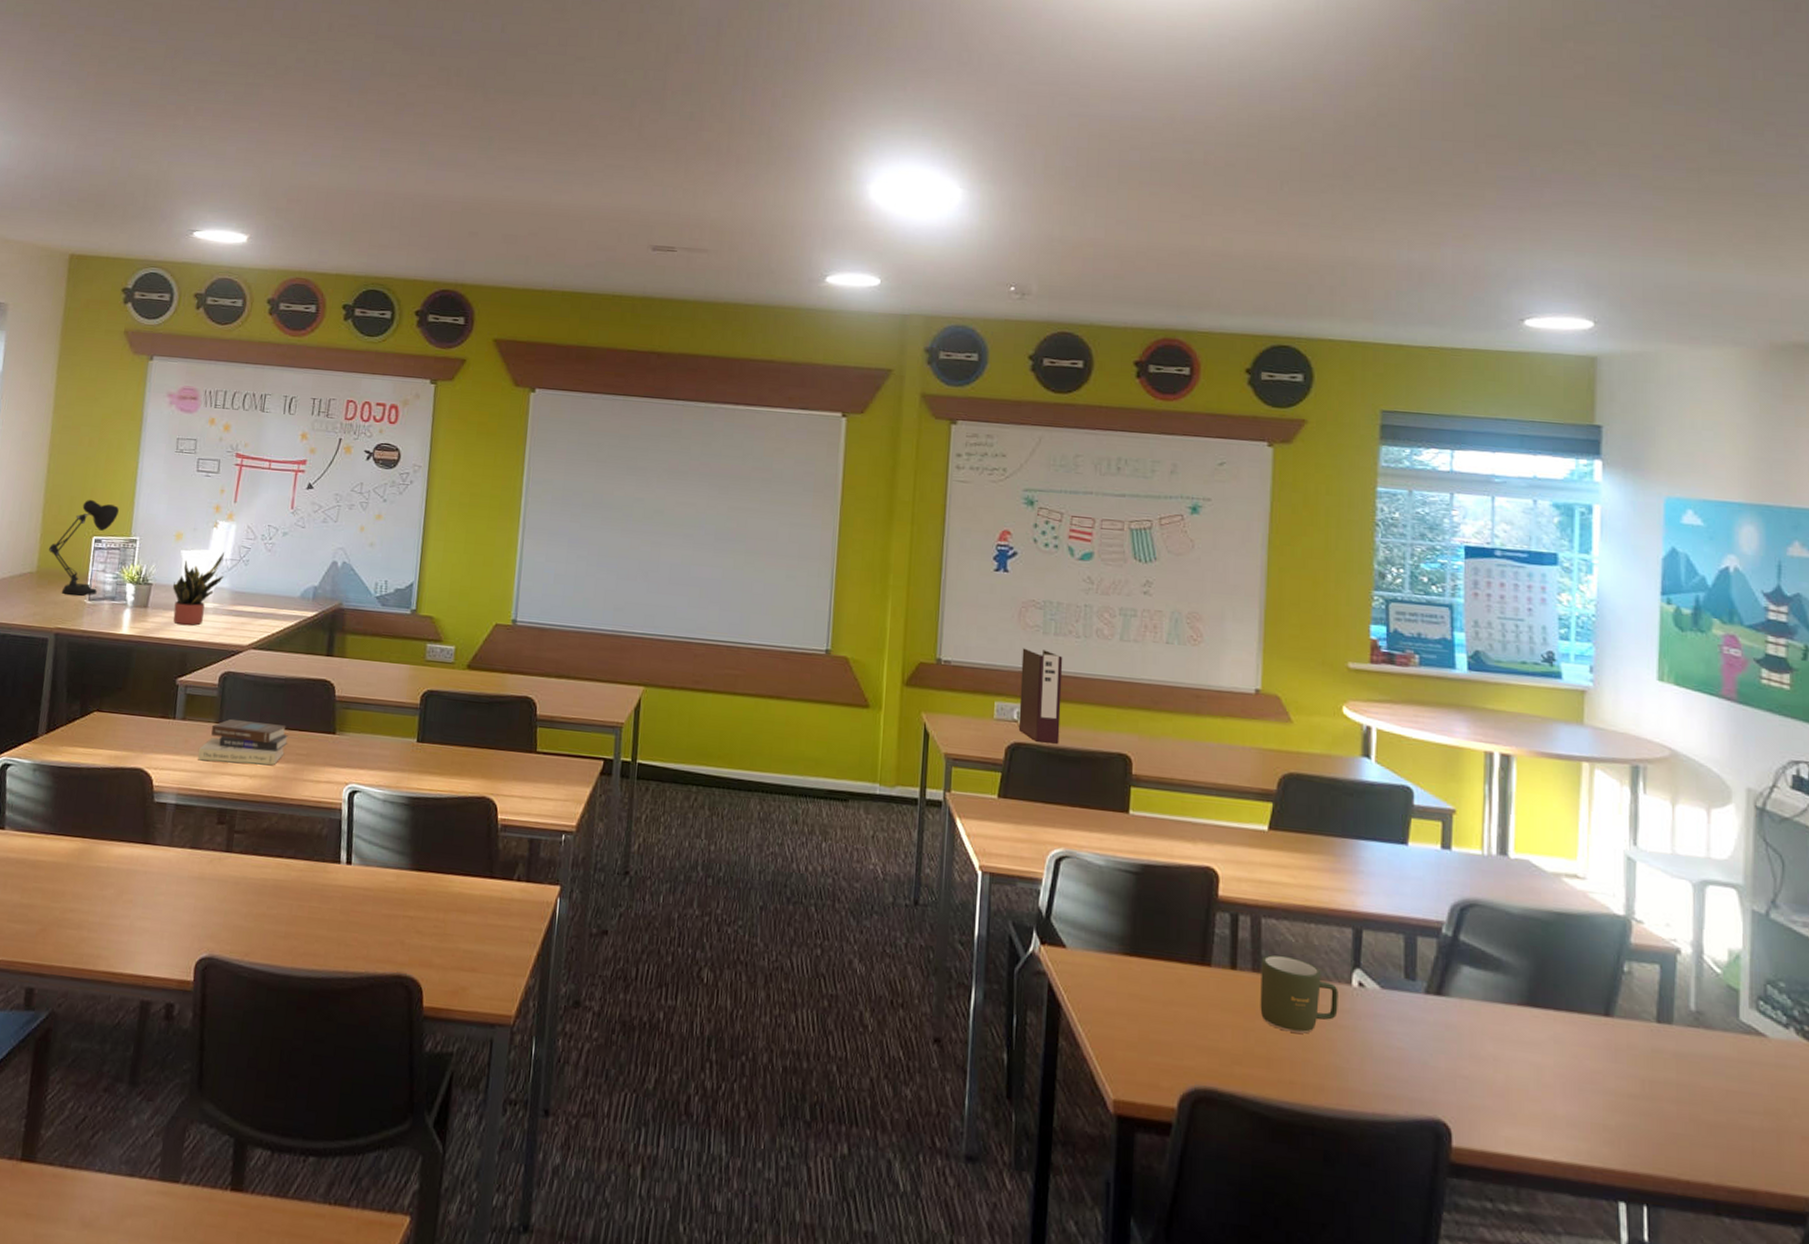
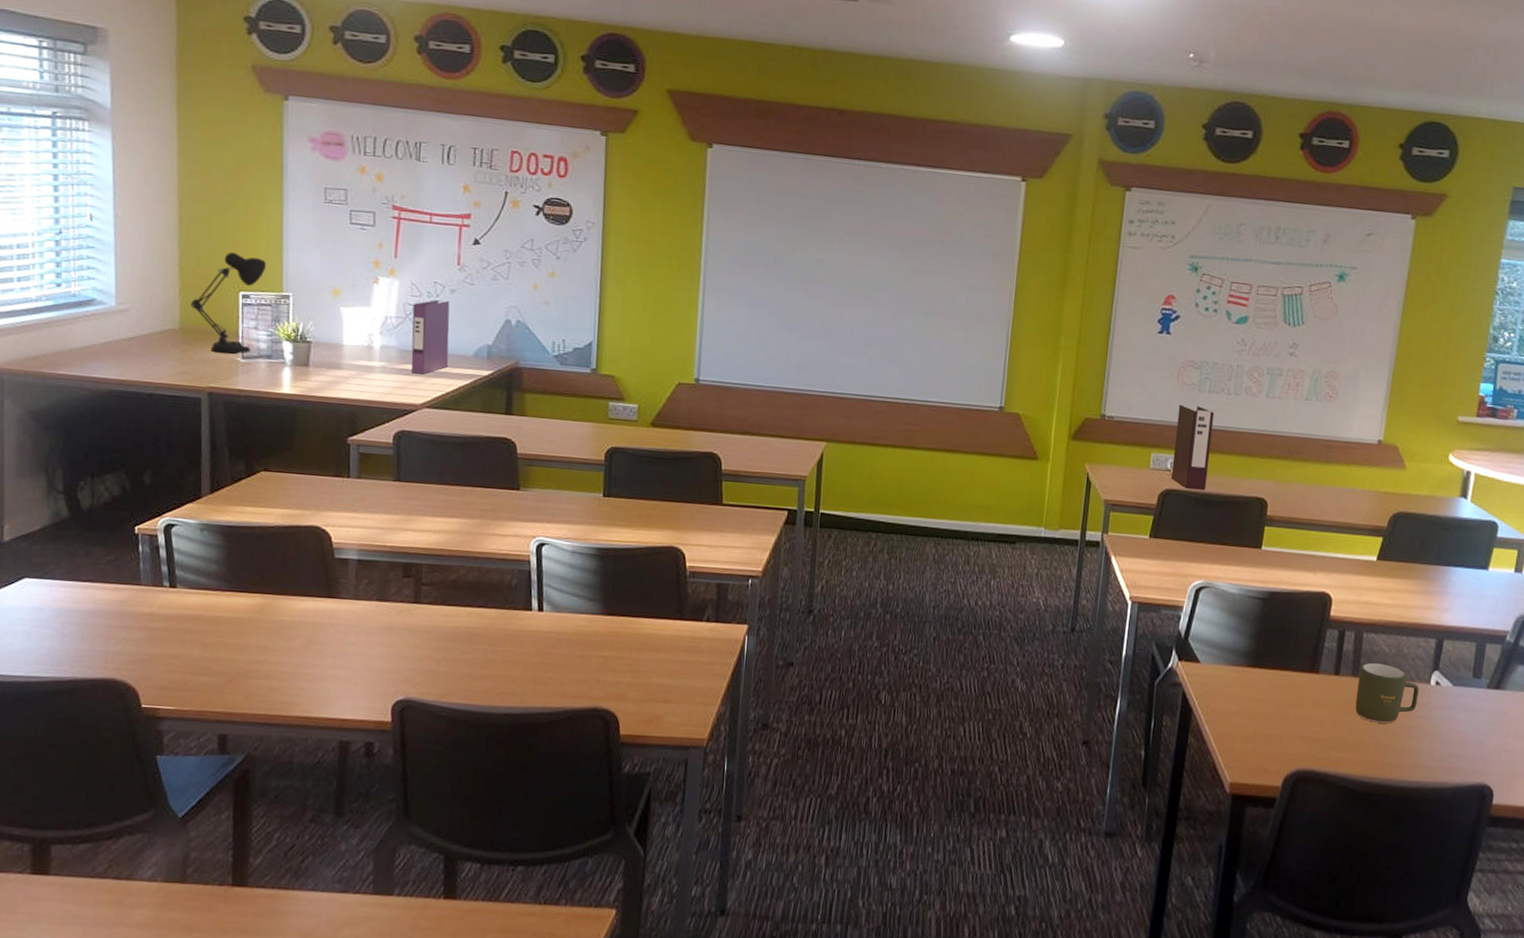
potted plant: present [172,551,224,626] -> none [334,309,389,385]
books: present [198,718,288,766] -> none [377,476,471,521]
binder: none [241,542,282,616] -> present [411,299,450,375]

